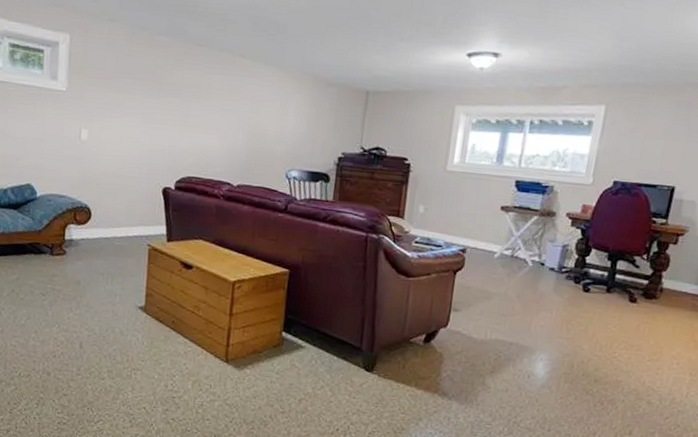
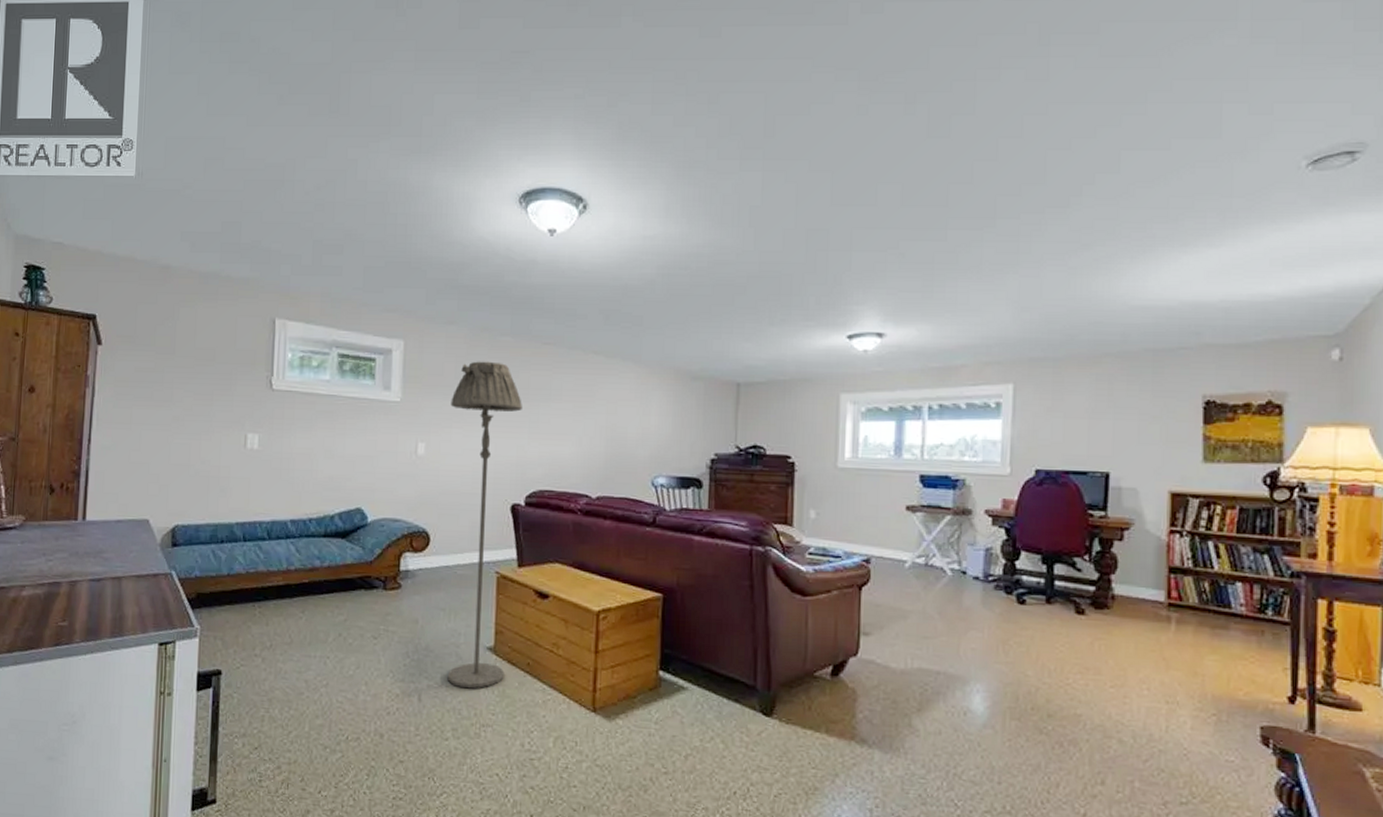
floor lamp: none [104,57,176,340] -> present [447,361,522,689]

